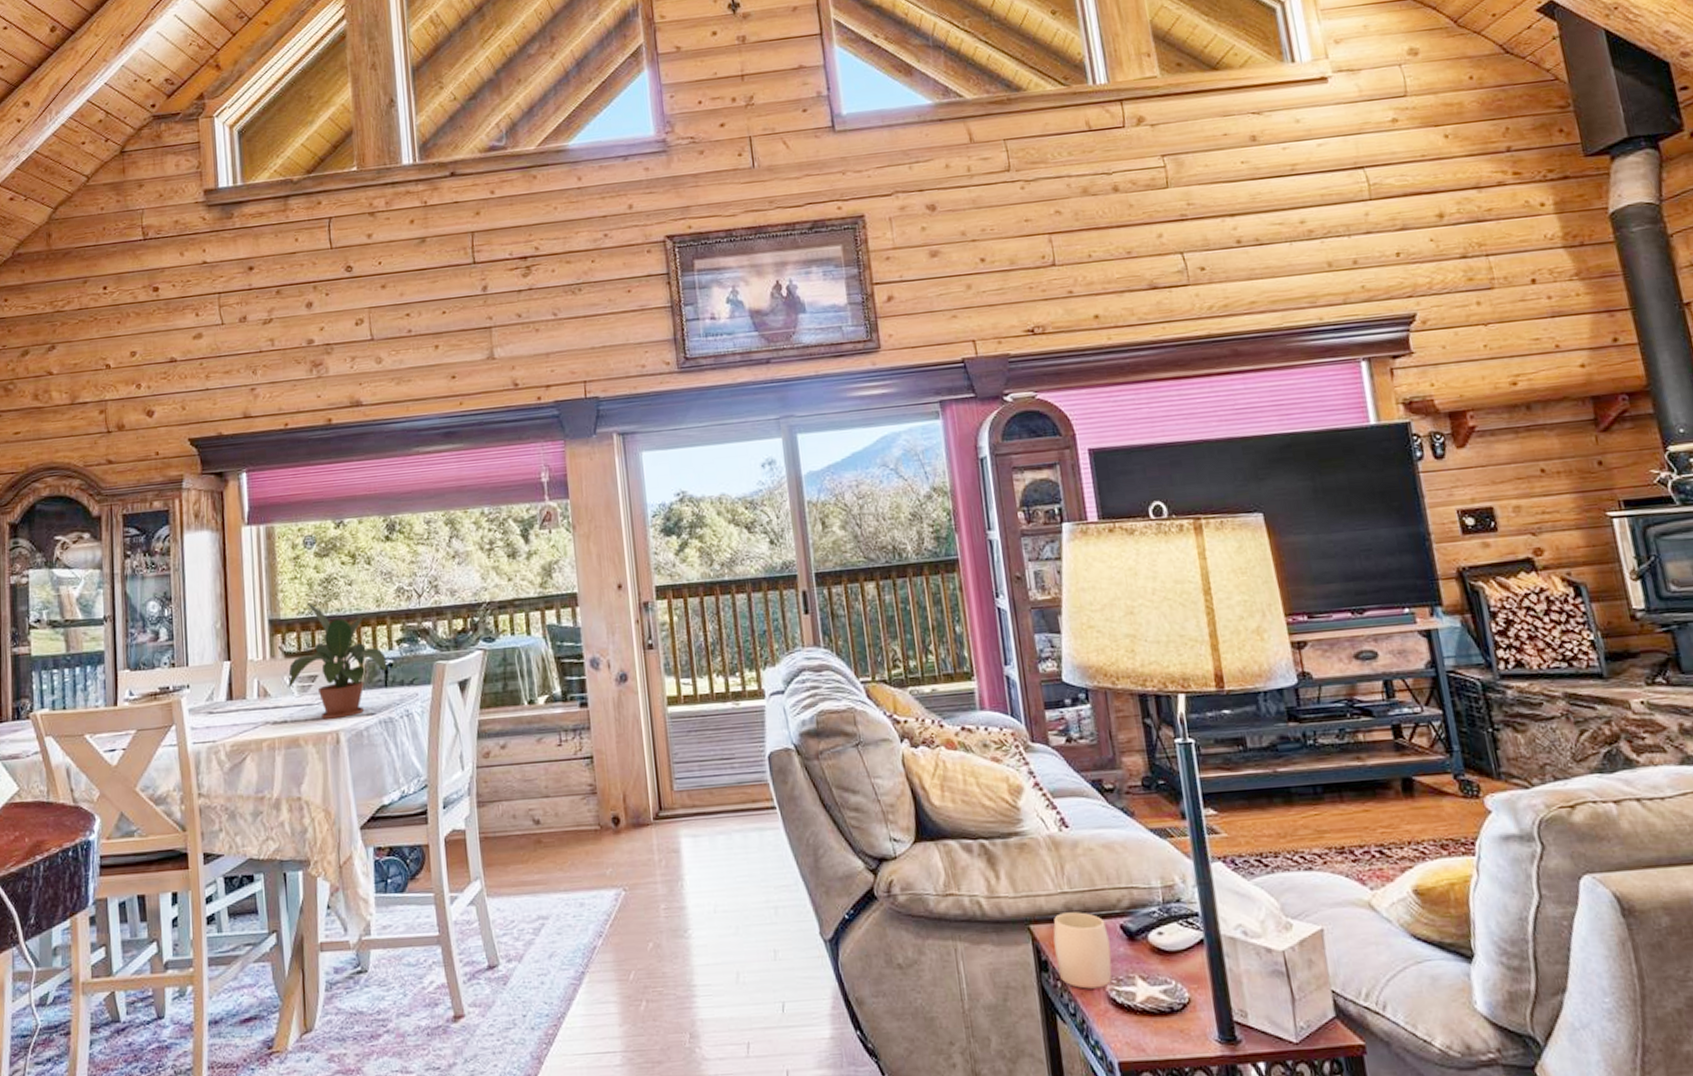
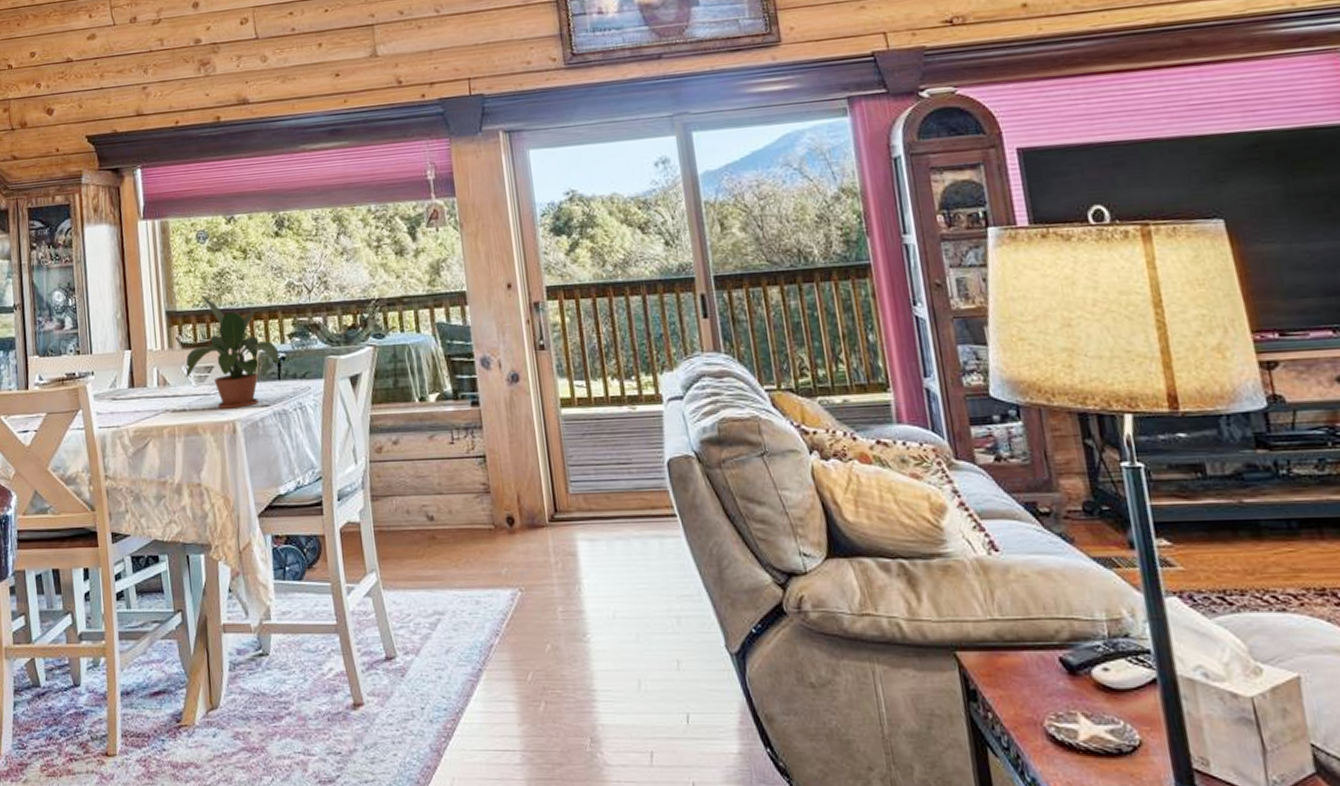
mug: present [1052,912,1112,989] -> none [982,641,1051,723]

